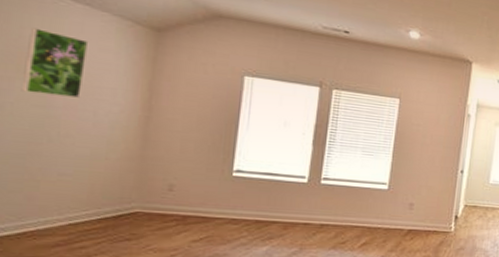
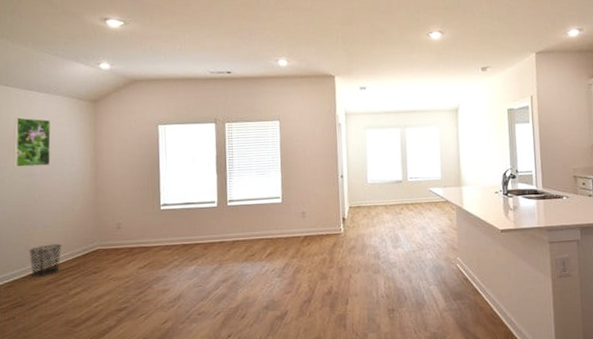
waste bin: none [30,197,84,236] -> present [28,243,62,277]

